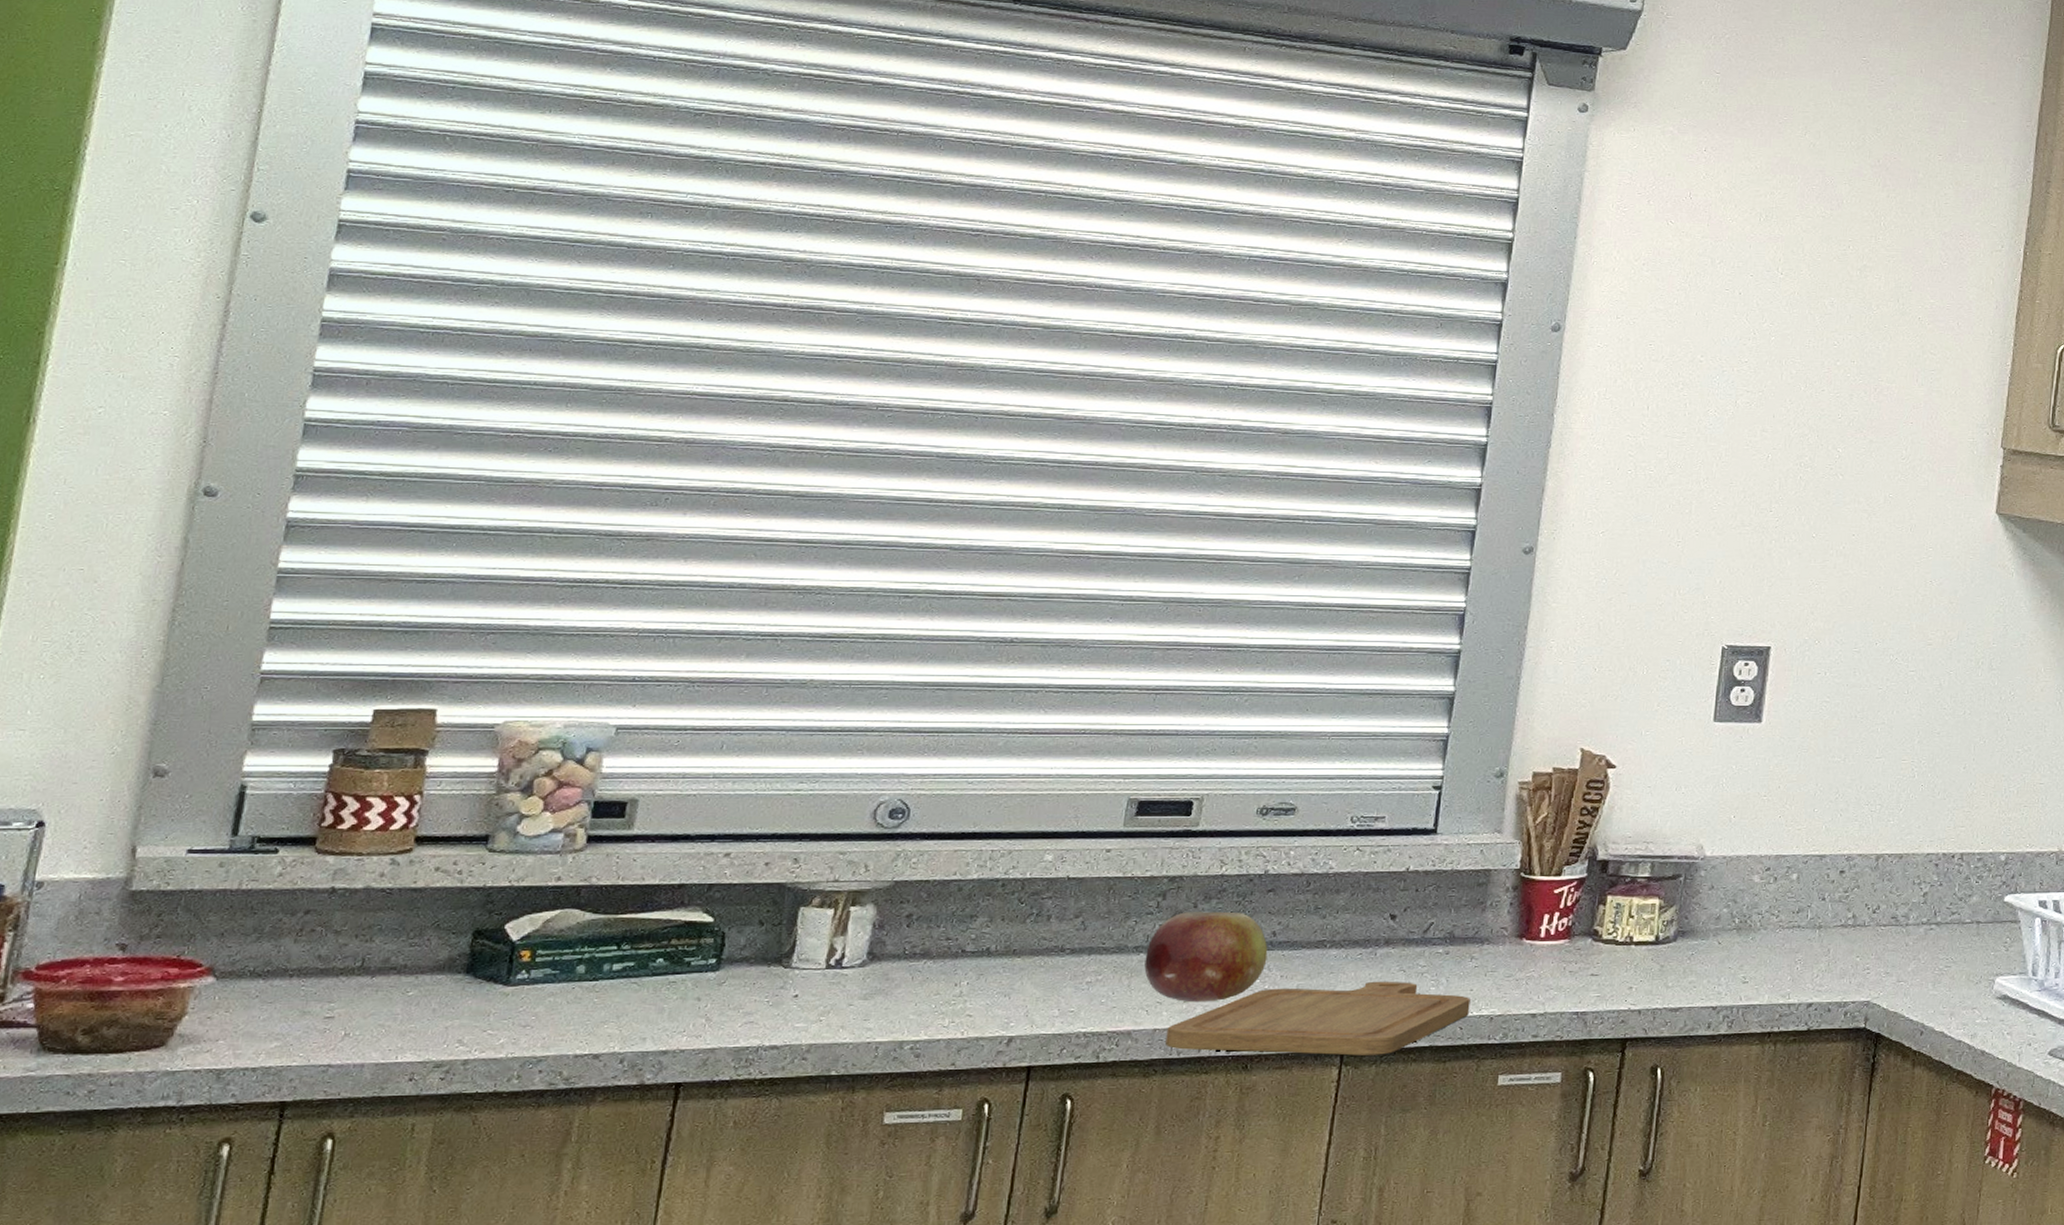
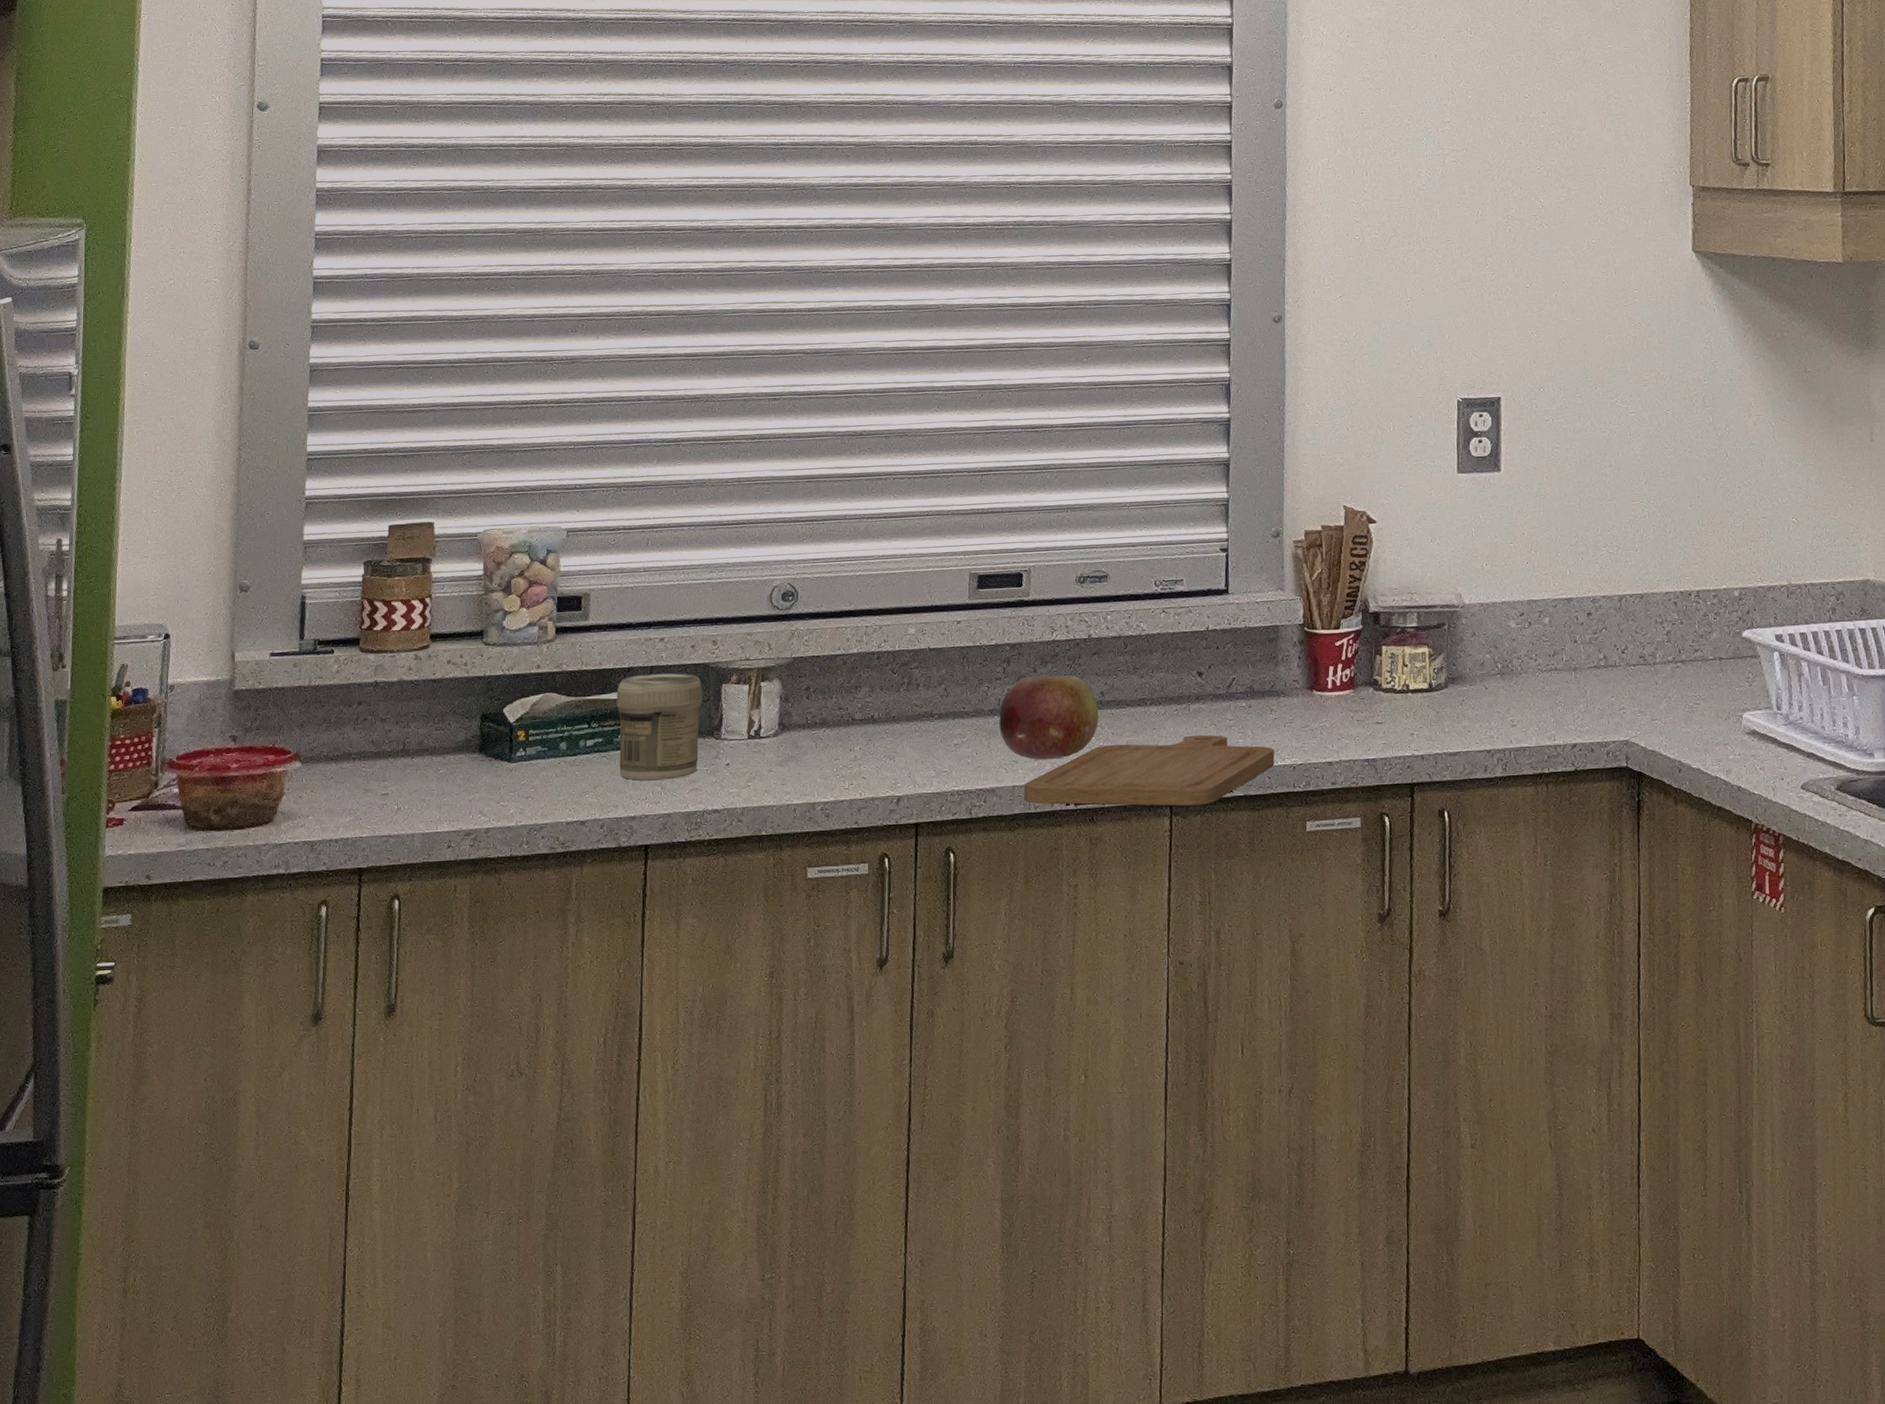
jar: none [652,893,774,1012] -> present [616,673,702,781]

